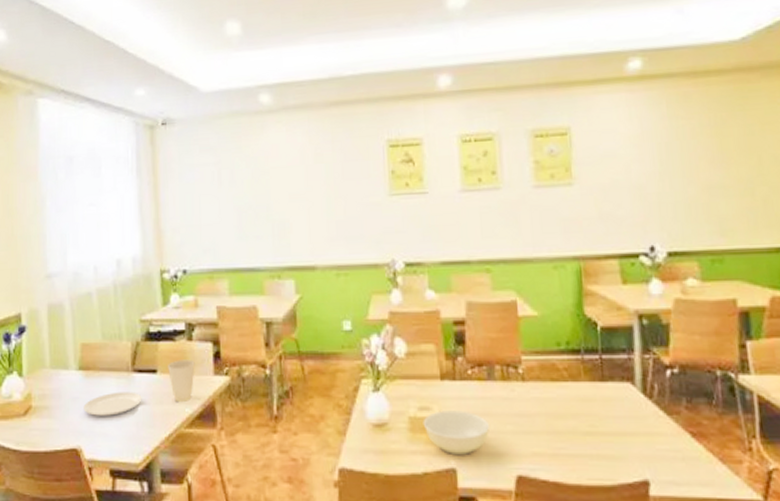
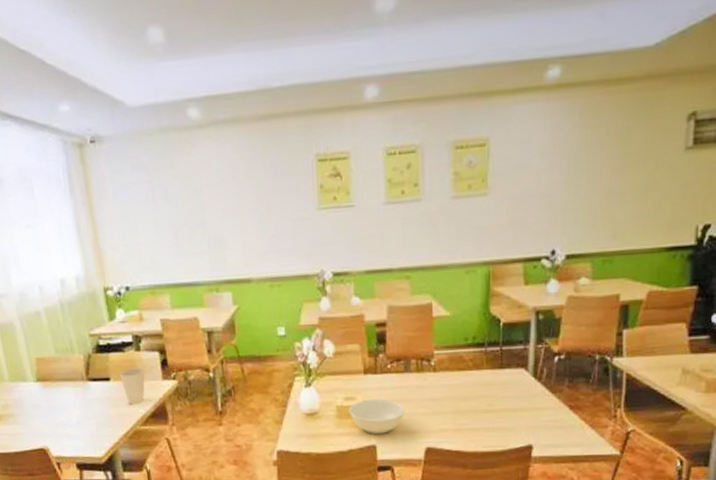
plate: present [83,392,142,416] -> none [45,398,99,420]

